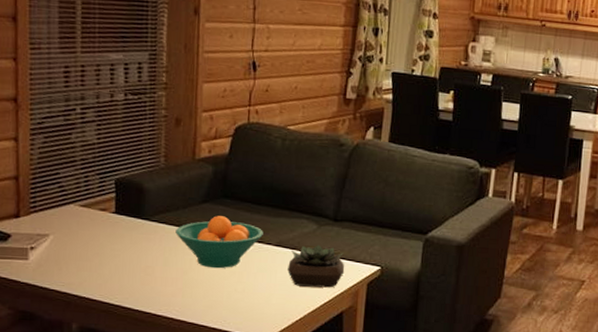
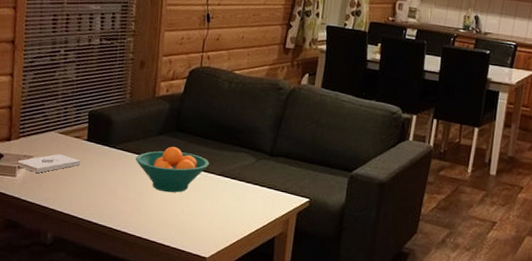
notepad: none [30,230,108,254] -> present [17,154,81,173]
succulent plant: present [288,245,345,288] -> none [228,176,278,215]

